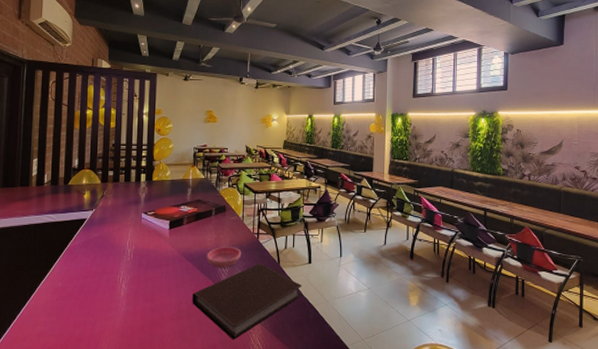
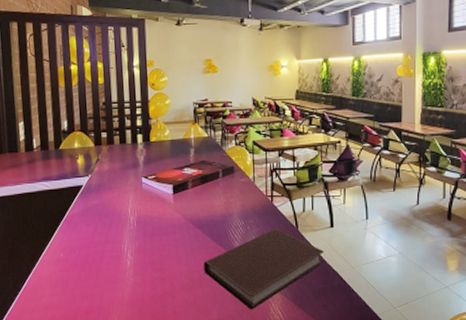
saucer: present [206,247,242,268] -> none [215,211,255,234]

